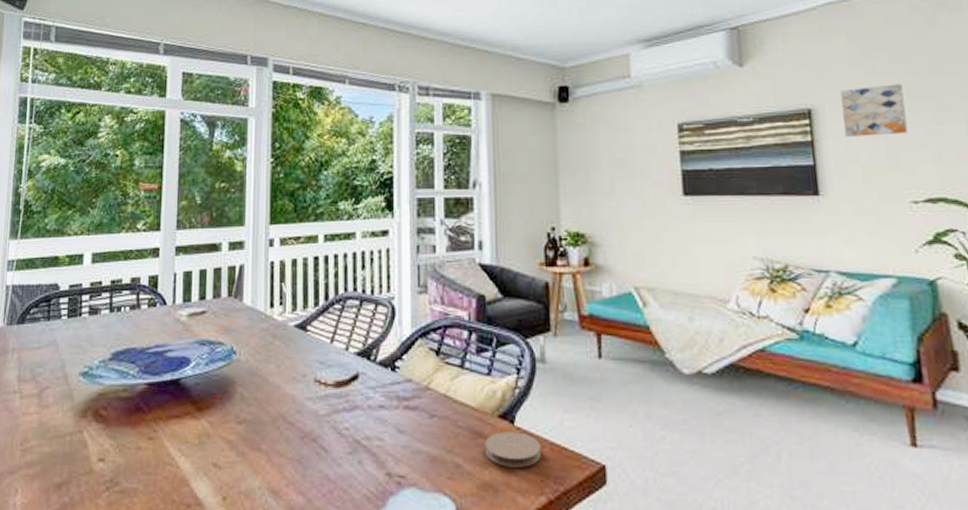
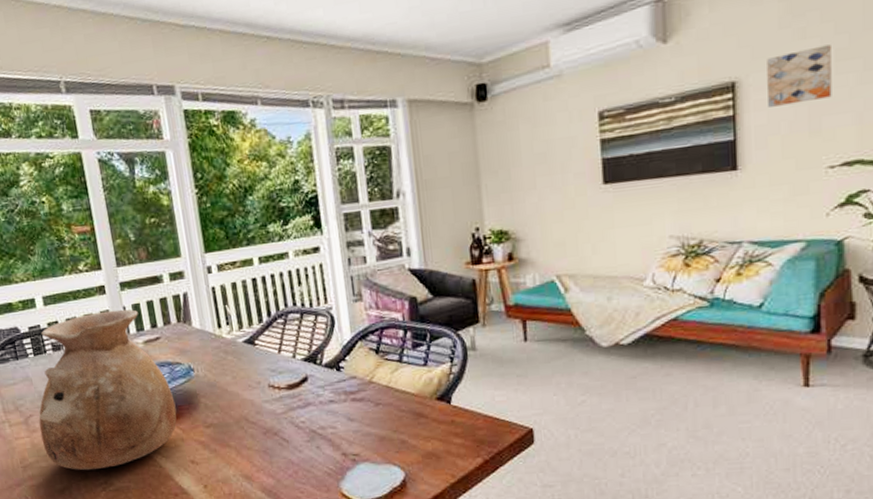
vase: none [51,276,209,463] -> present [39,309,177,471]
coaster: present [485,431,541,468] -> none [425,409,476,439]

